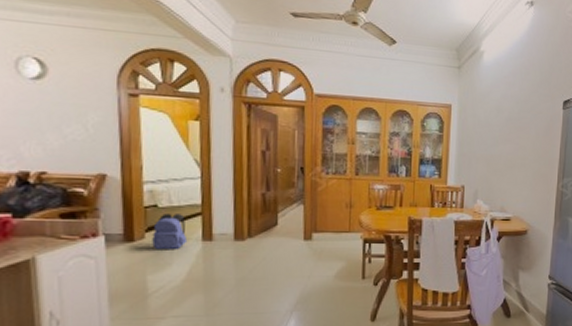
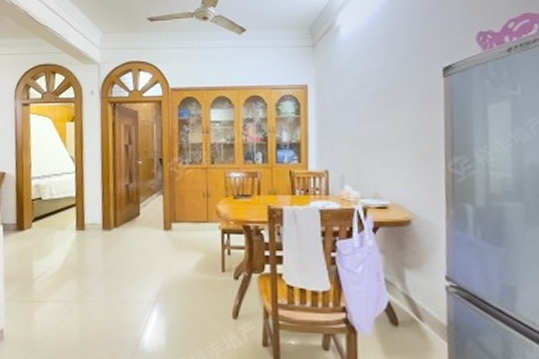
backpack: present [152,213,188,250] -> none [37,205,65,239]

